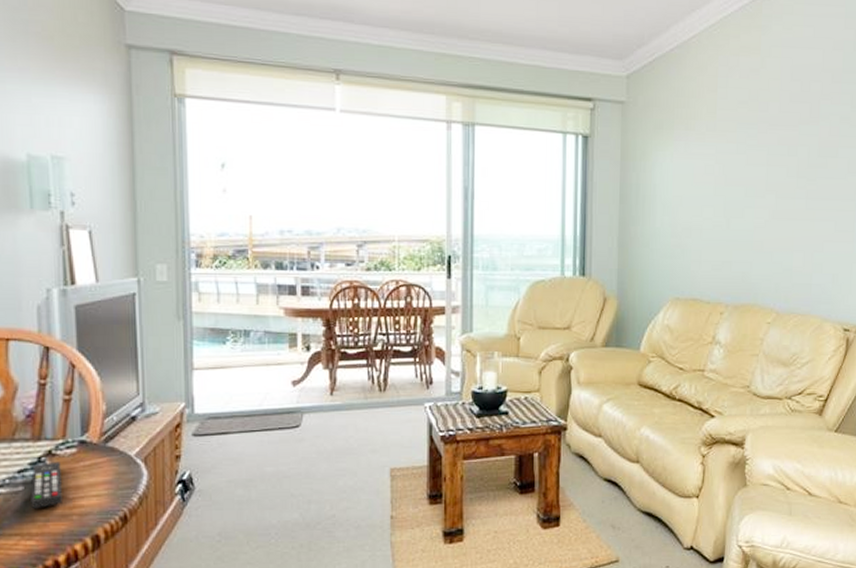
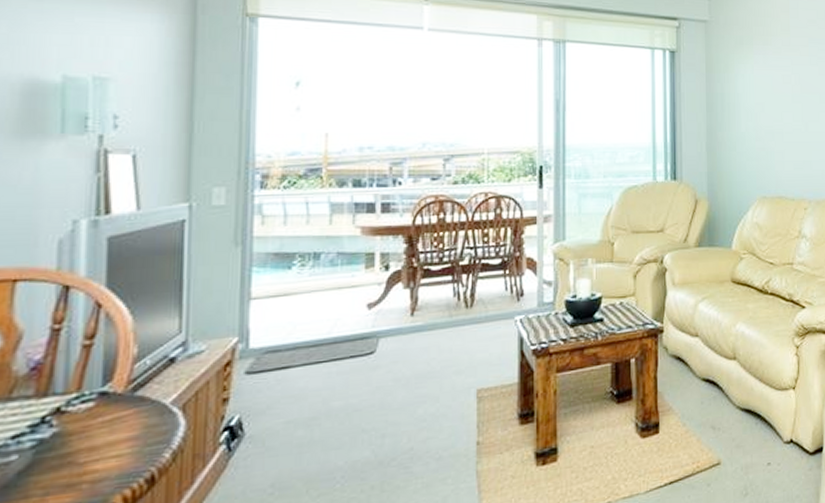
remote control: present [31,461,62,509] -> none [25,419,72,482]

